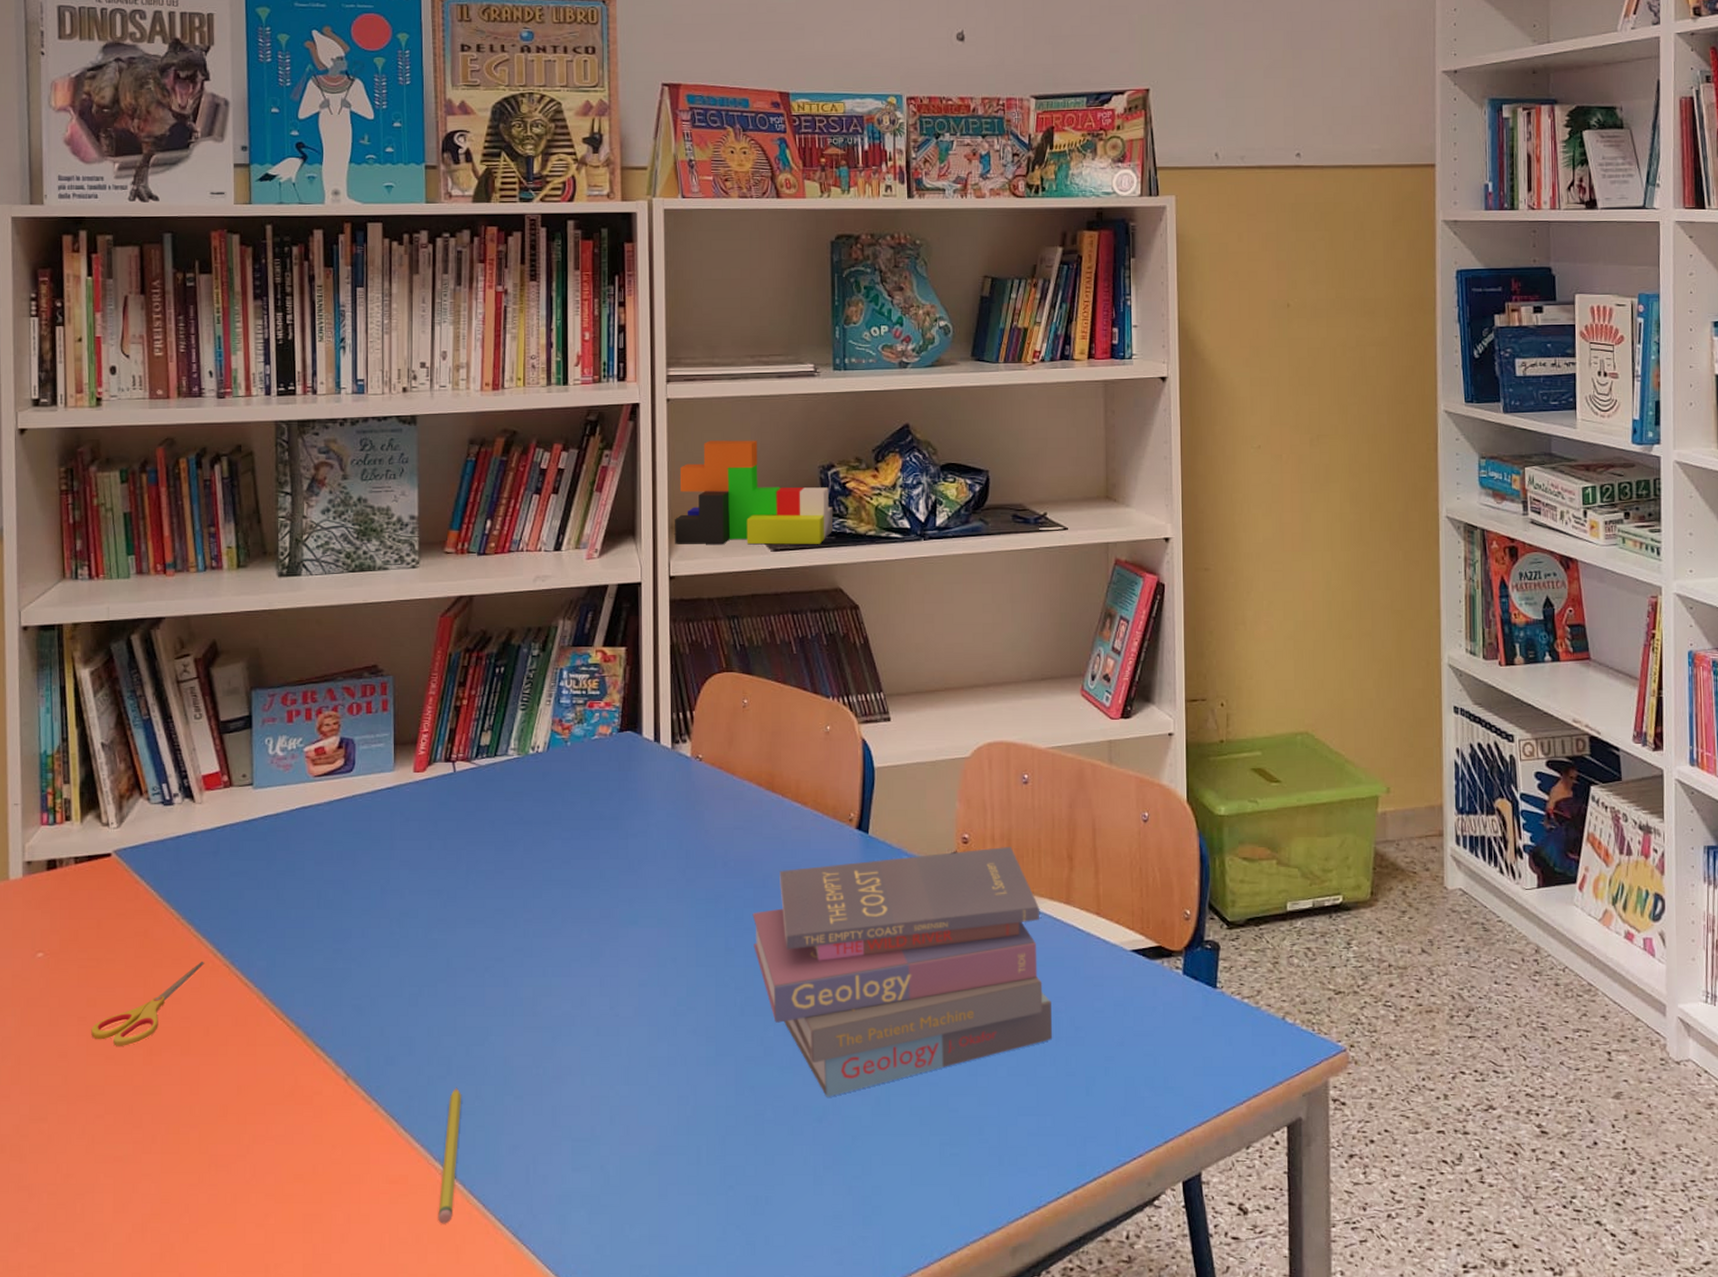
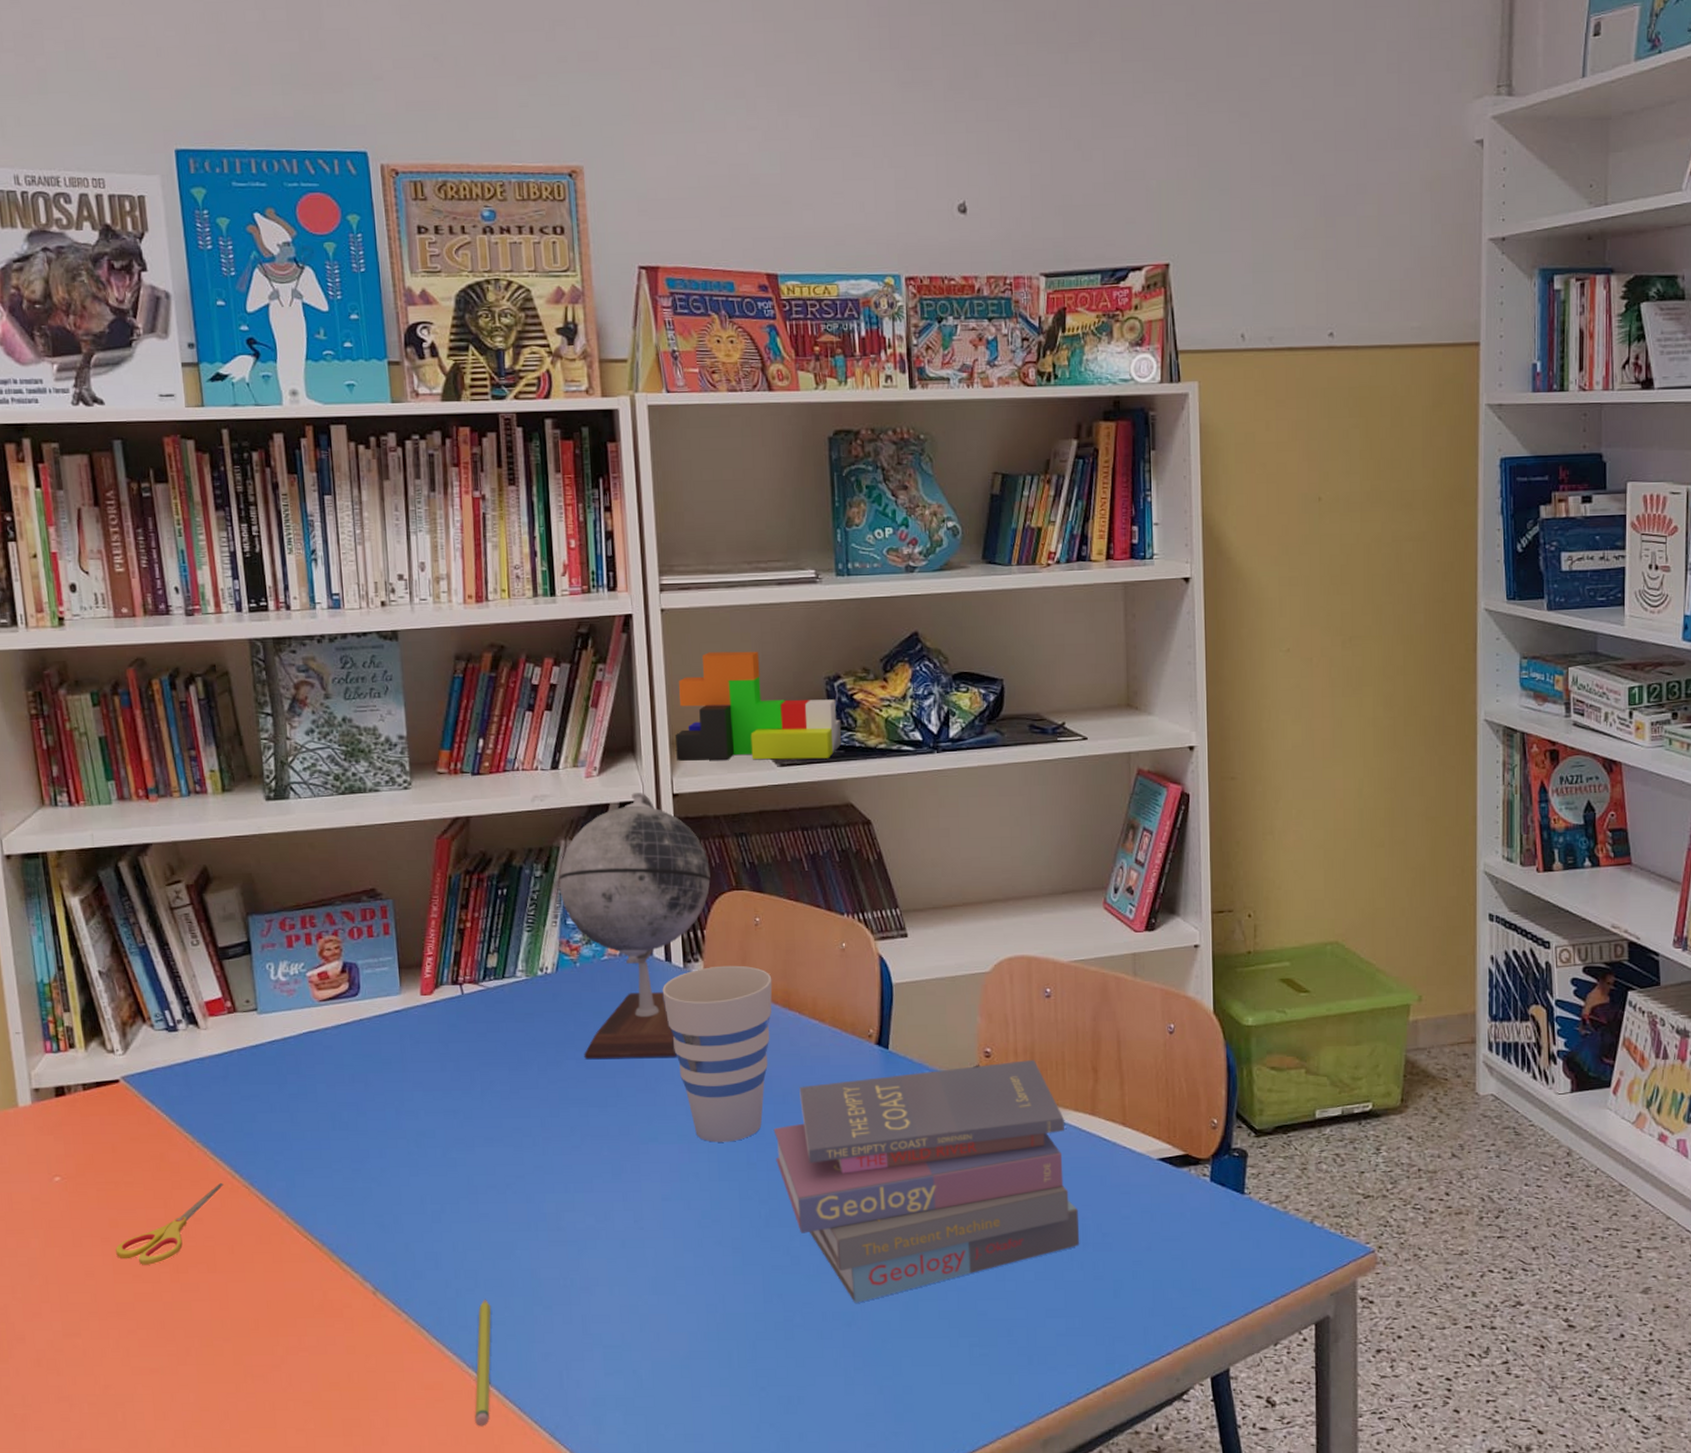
globe: none [555,574,702,839] -> present [559,792,711,1059]
cup: none [649,747,757,927] -> present [662,965,773,1142]

